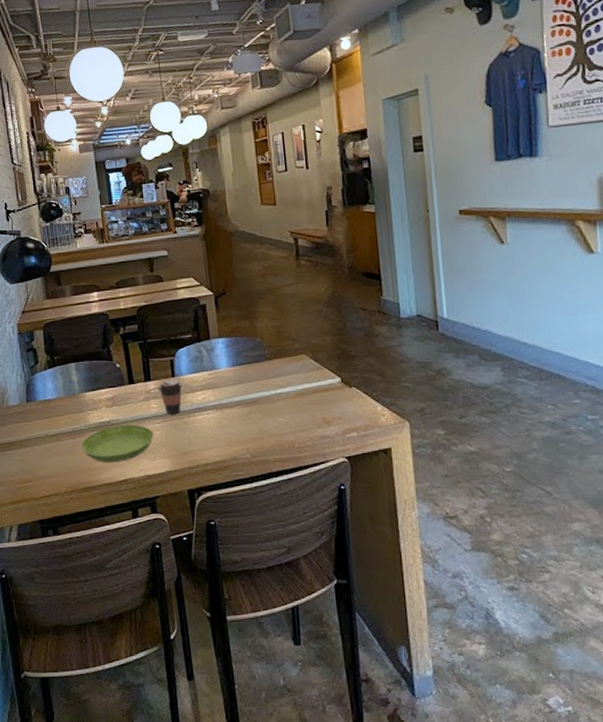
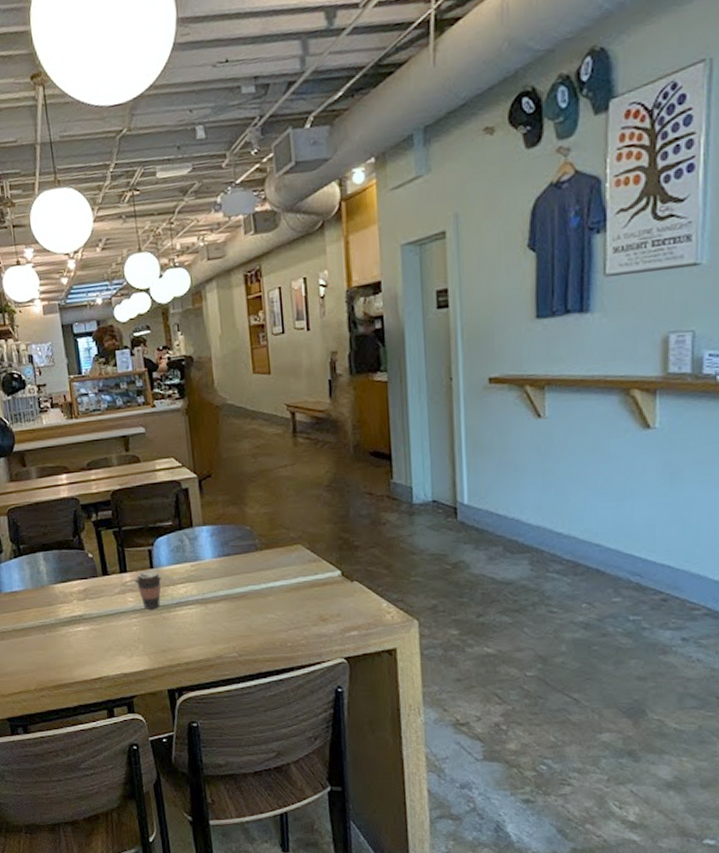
saucer: present [81,424,154,463] -> none [51,619,131,660]

